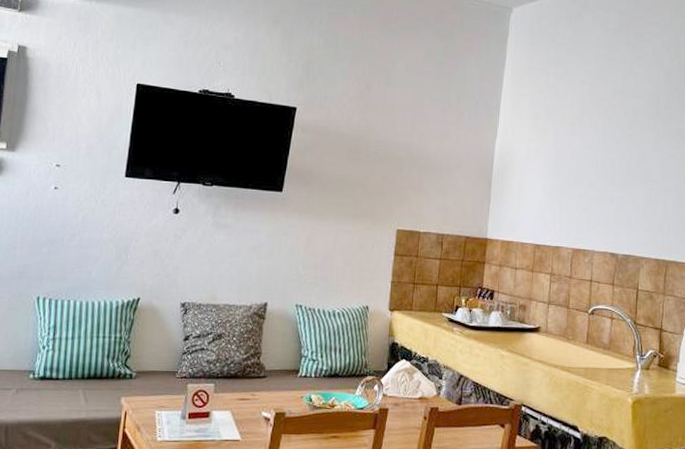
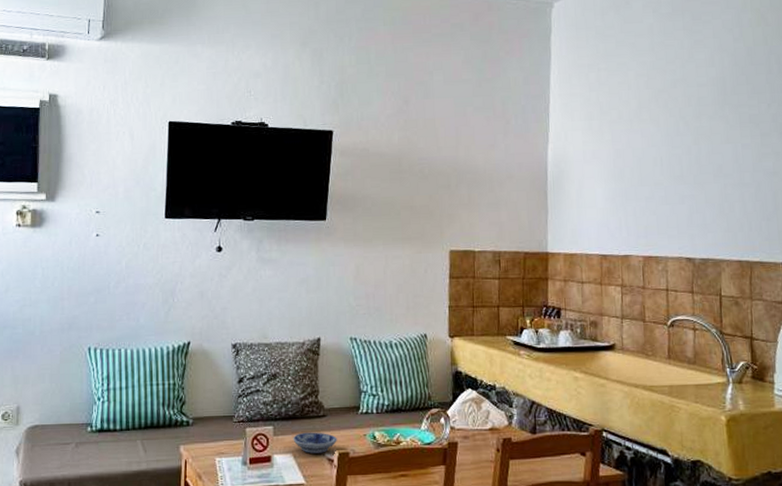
bowl: none [232,391,275,412] -> present [293,432,337,454]

